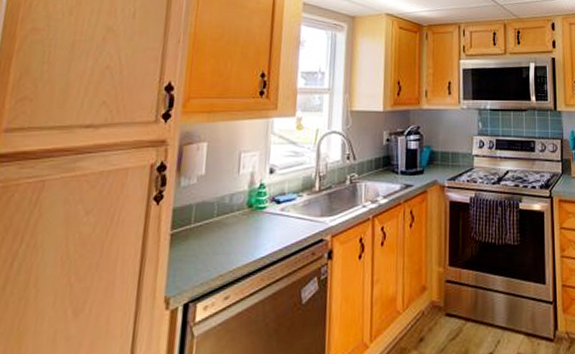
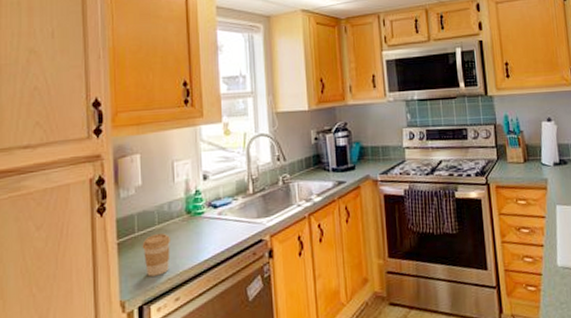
coffee cup: none [196,226,228,272] -> present [142,233,170,277]

